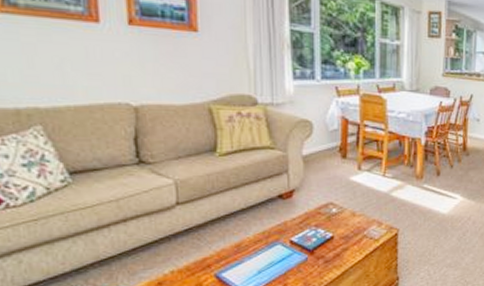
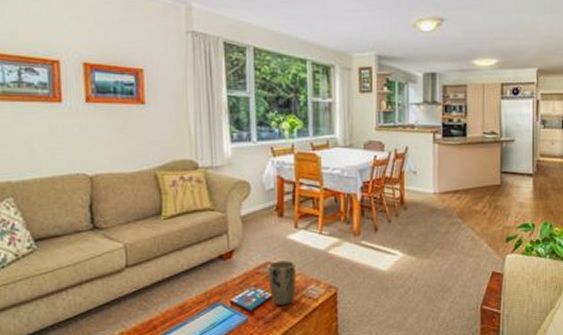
plant pot: none [331,202,358,246] -> present [269,260,296,306]

